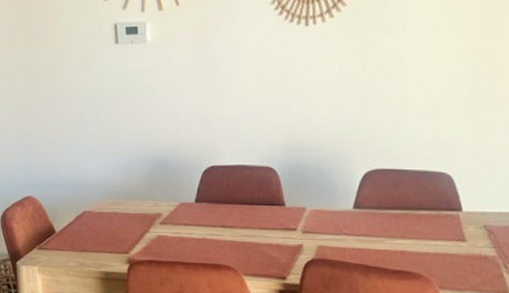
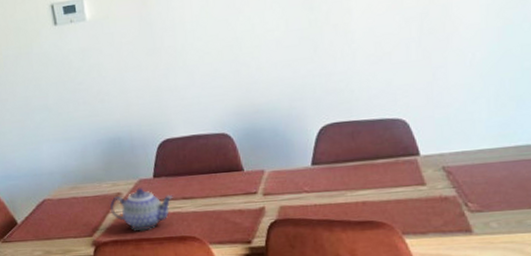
teapot: none [149,210,213,255] -> present [110,187,173,231]

